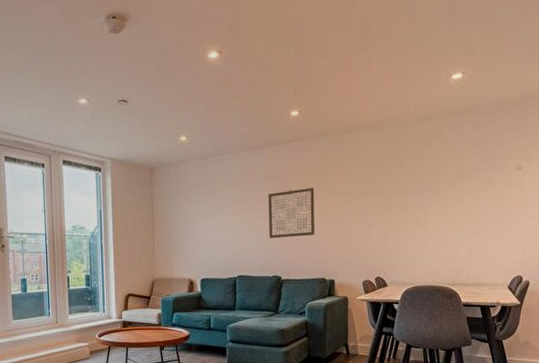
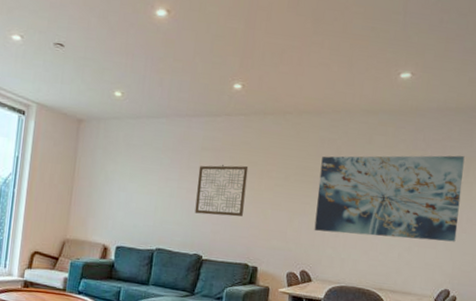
wall art: none [383,145,525,239] -> present [314,155,465,242]

